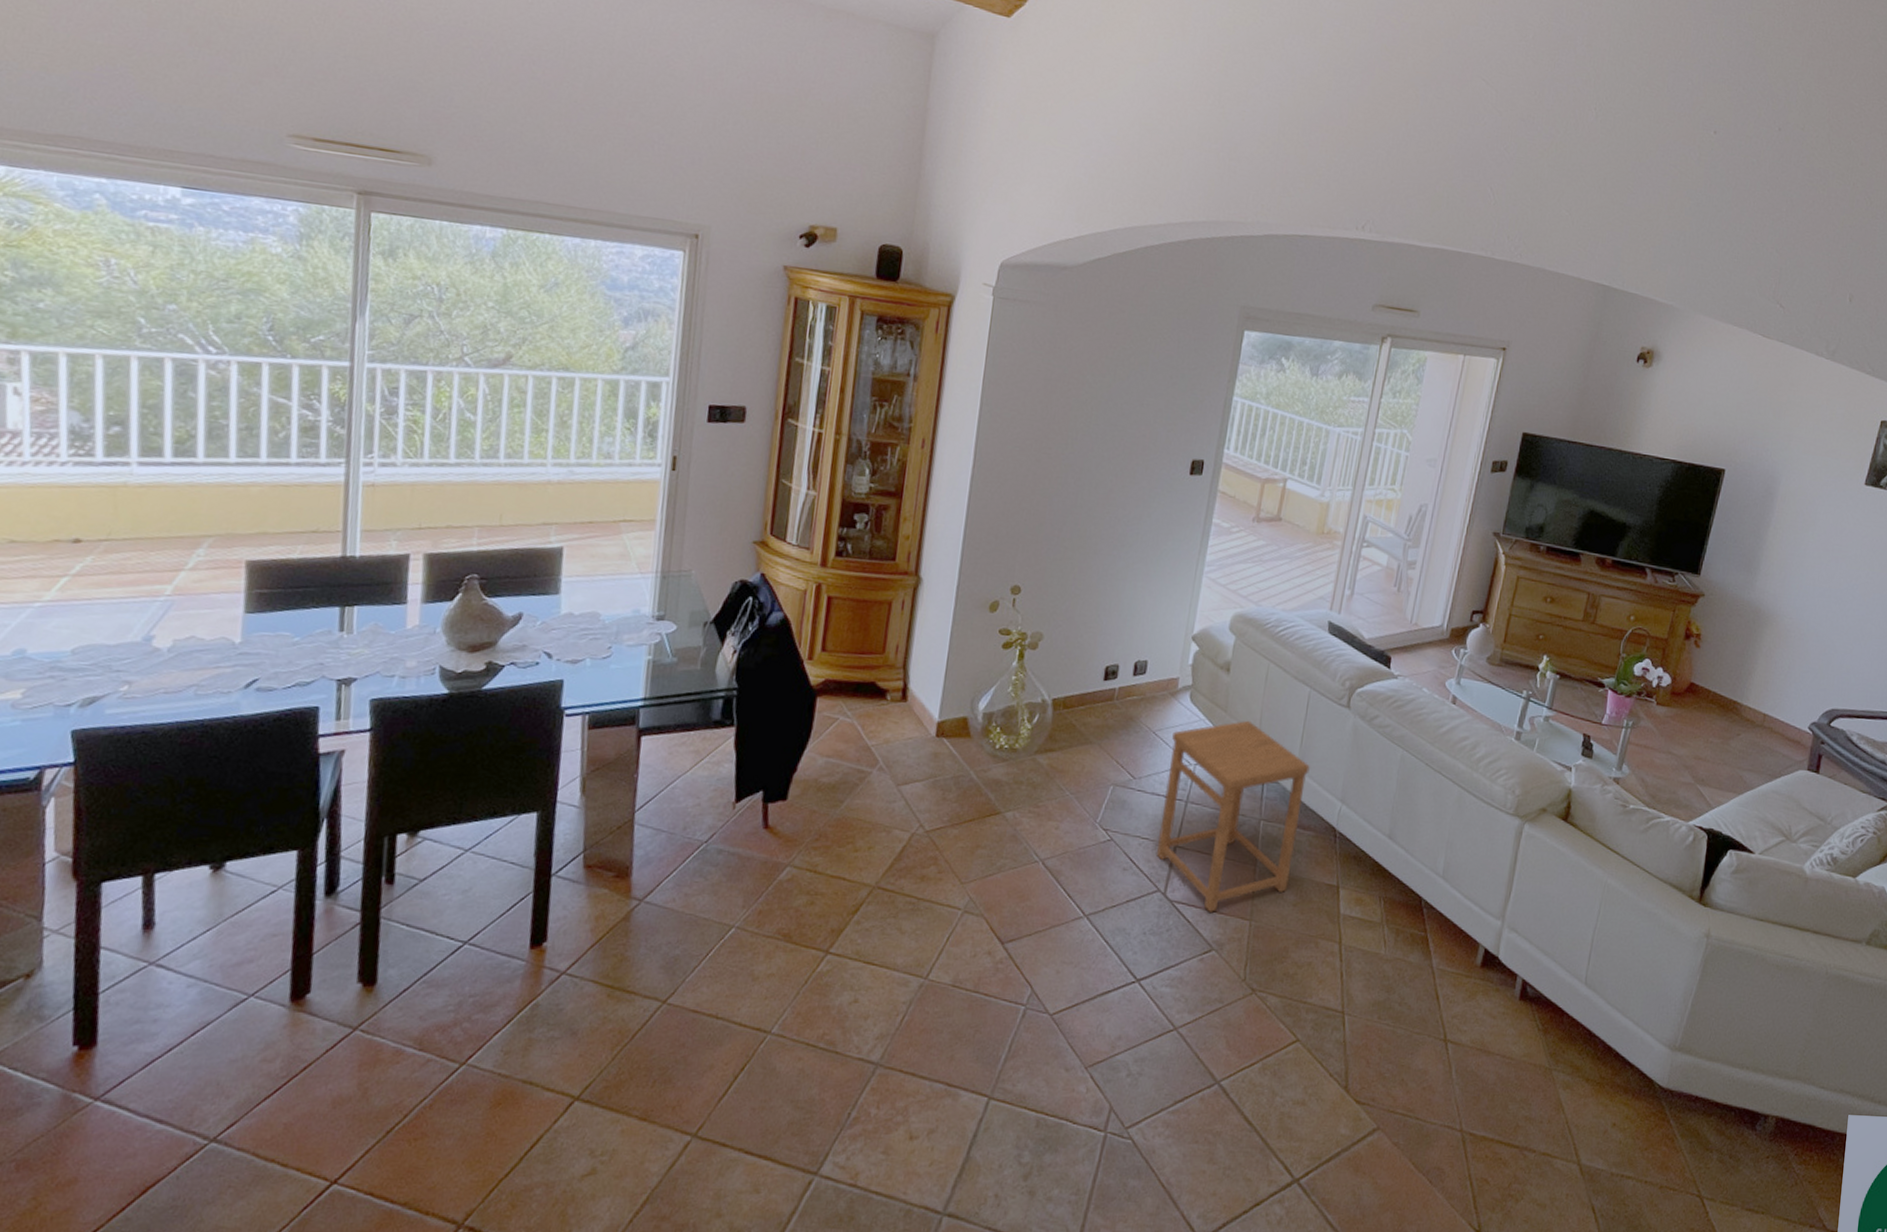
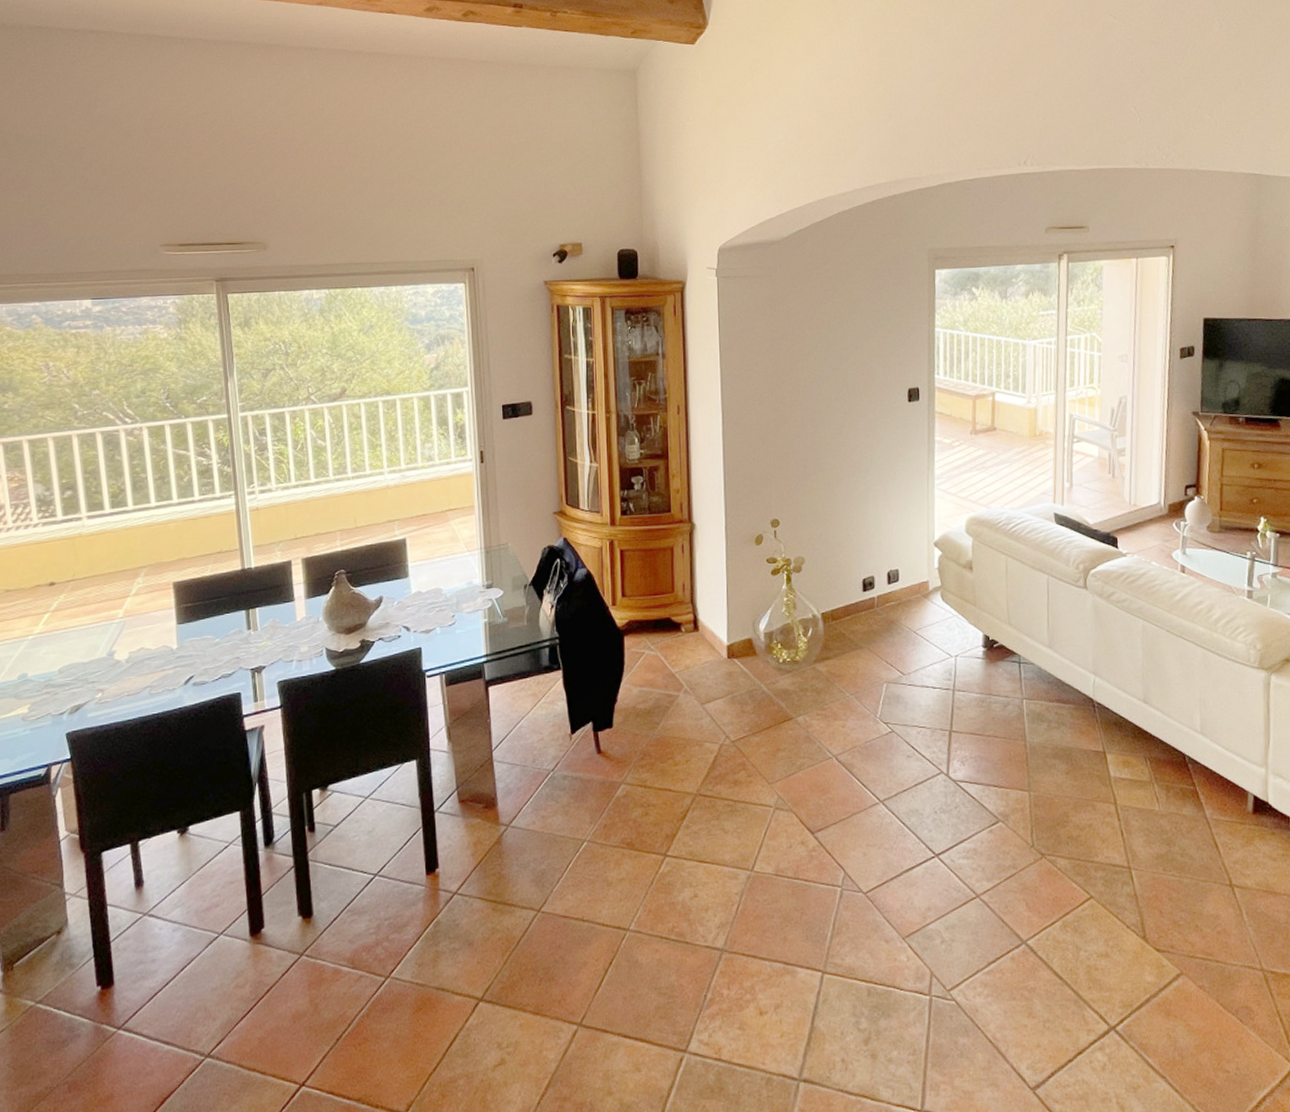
side table: present [1157,720,1310,912] -> none [931,611,1060,787]

